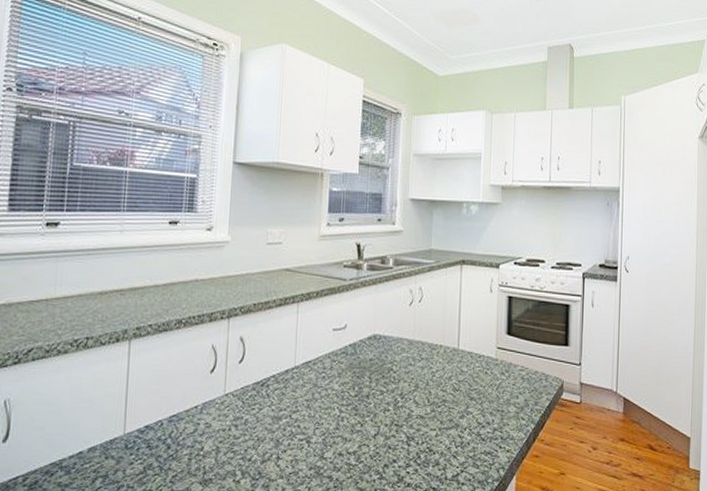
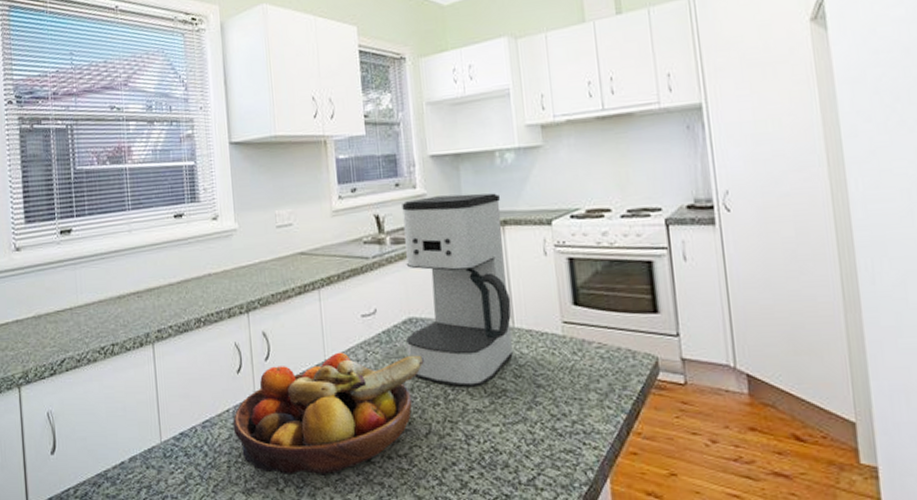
fruit bowl: none [199,360,381,469] -> present [232,352,424,476]
coffee maker: none [368,233,462,397] -> present [402,193,513,387]

